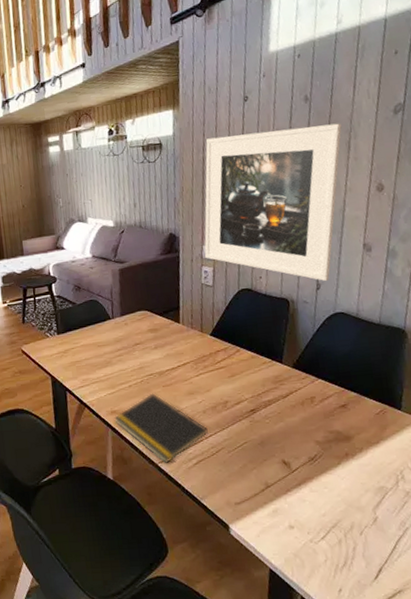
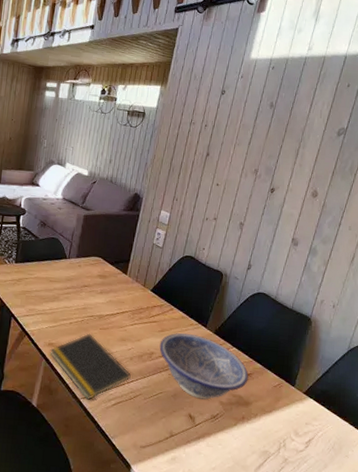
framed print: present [204,123,342,282] -> none [160,118,295,264]
decorative bowl: none [232,373,344,442] -> present [159,333,249,400]

